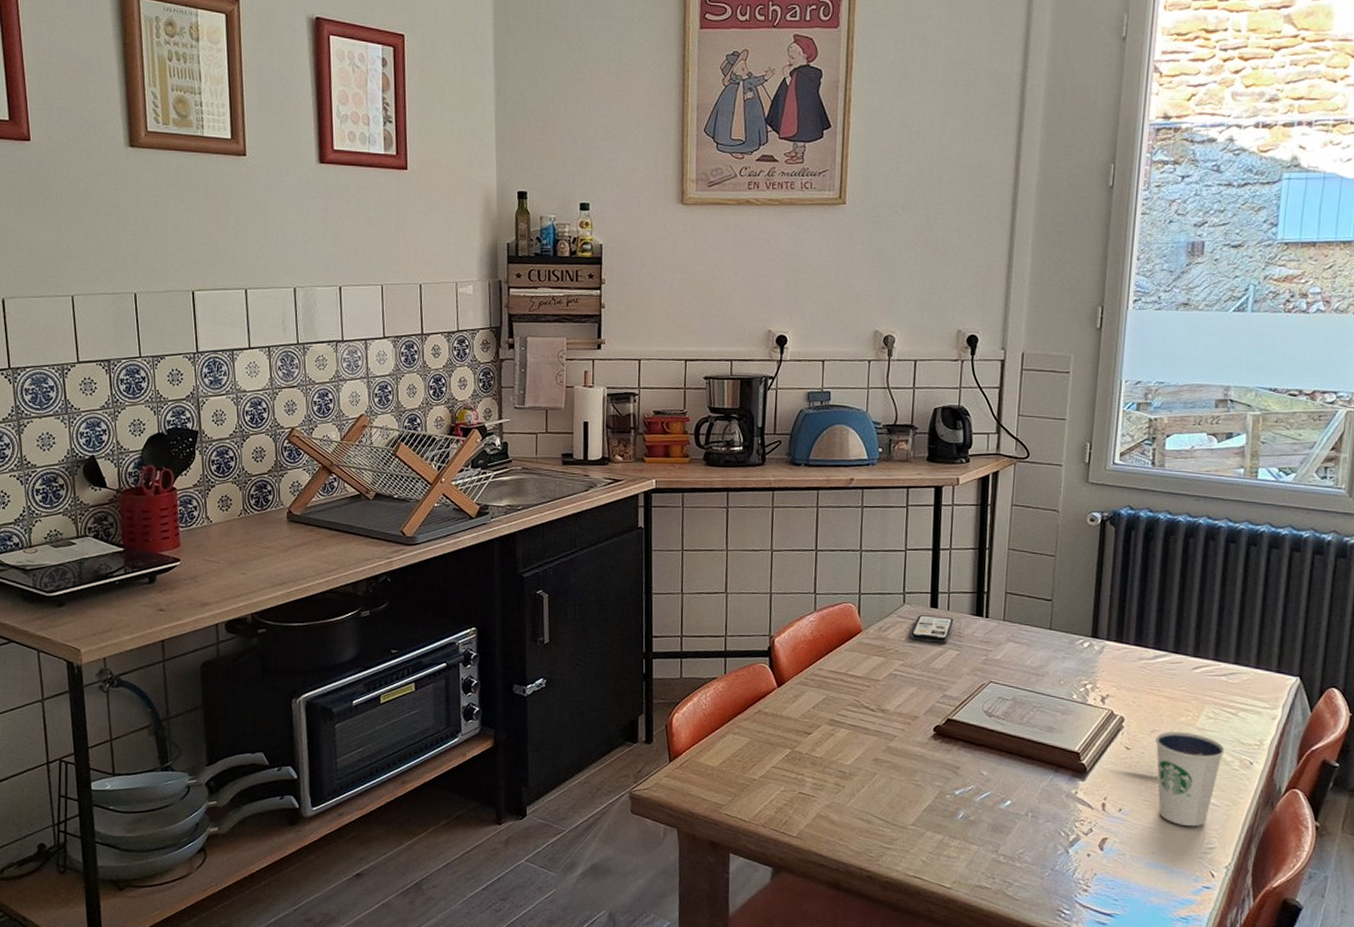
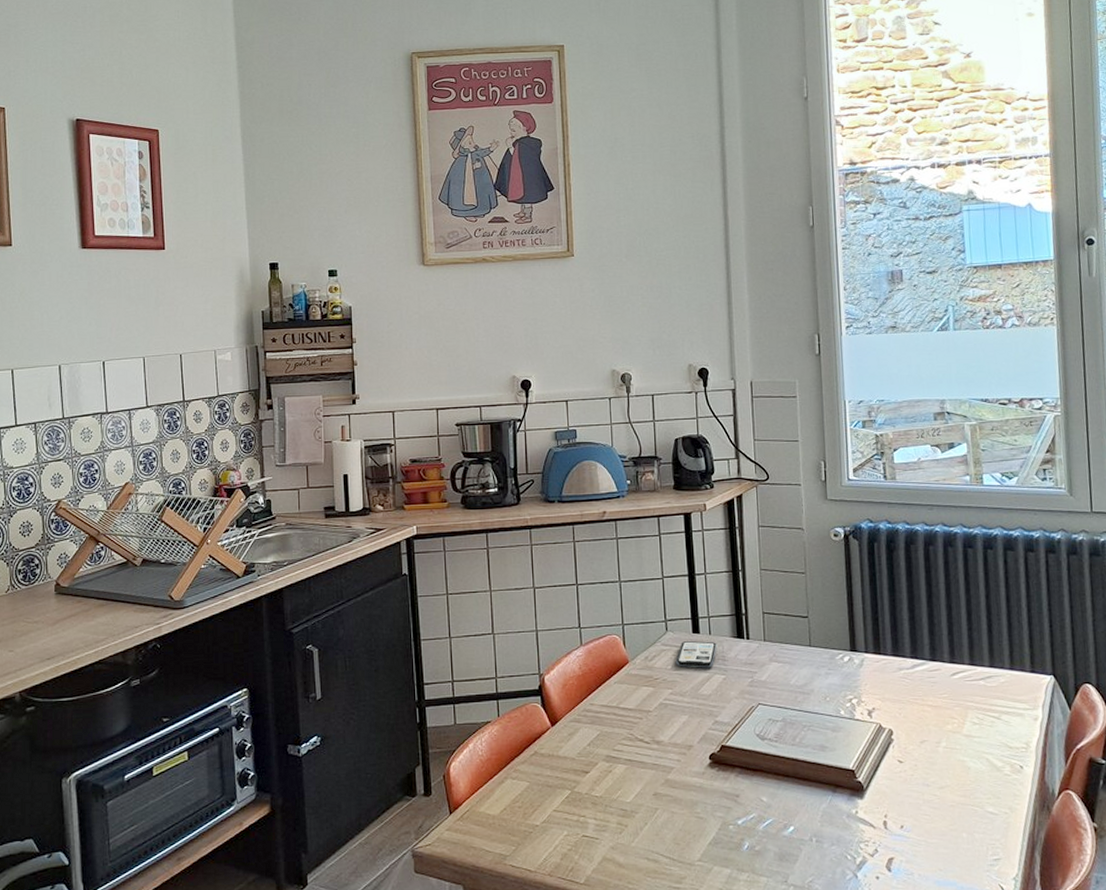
dixie cup: present [1155,731,1225,827] -> none [926,740,994,839]

